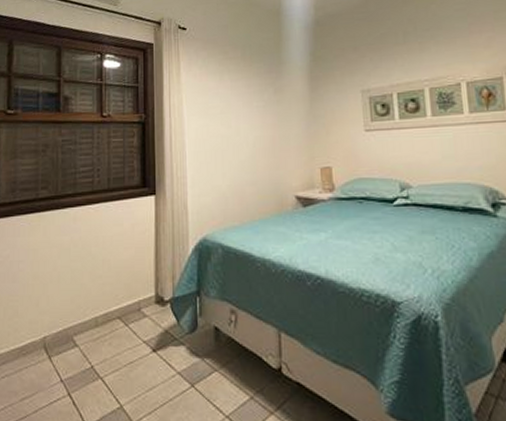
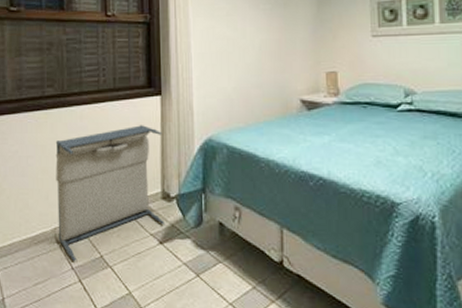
laundry hamper: none [47,226,158,373] -> present [55,125,164,261]

